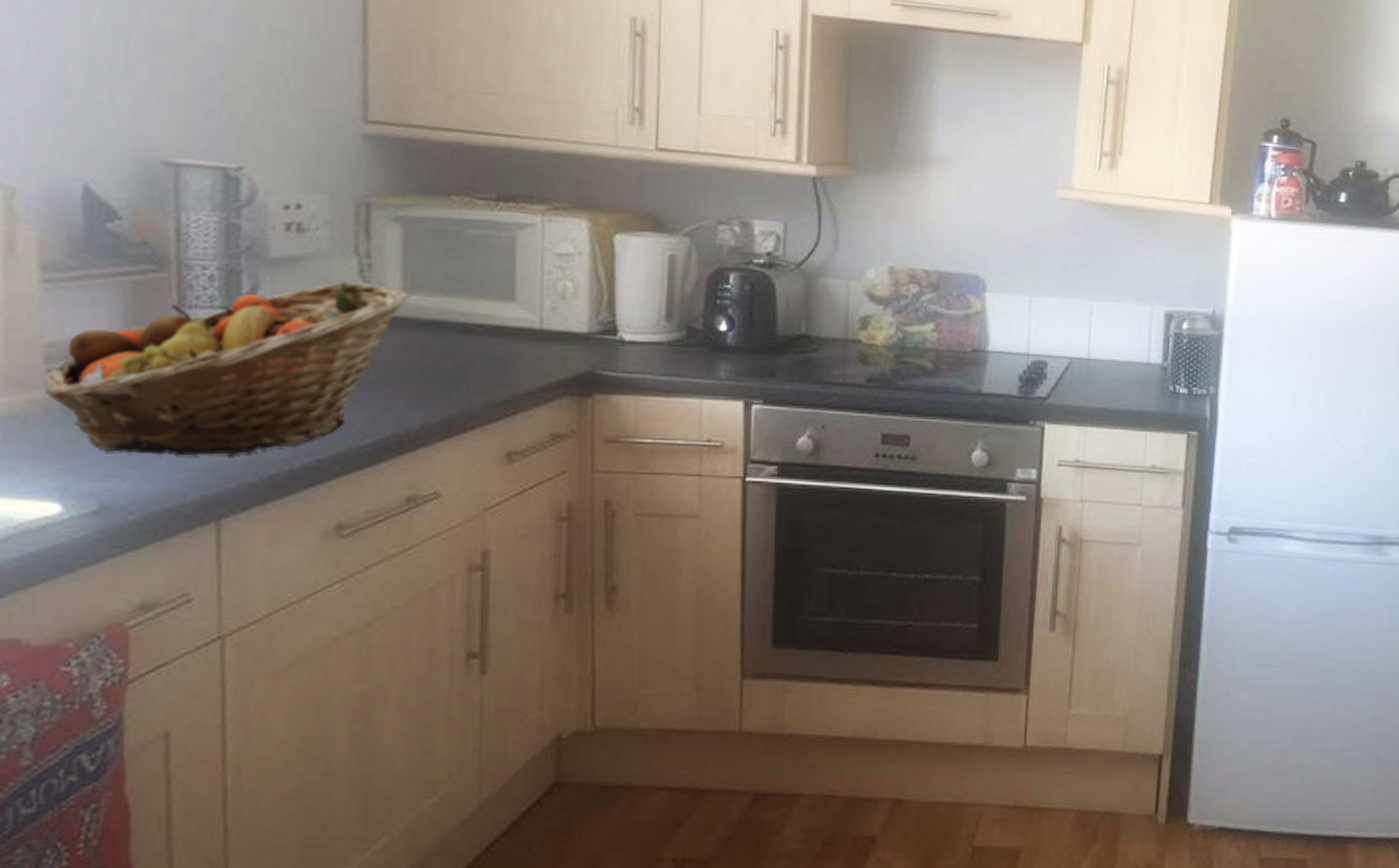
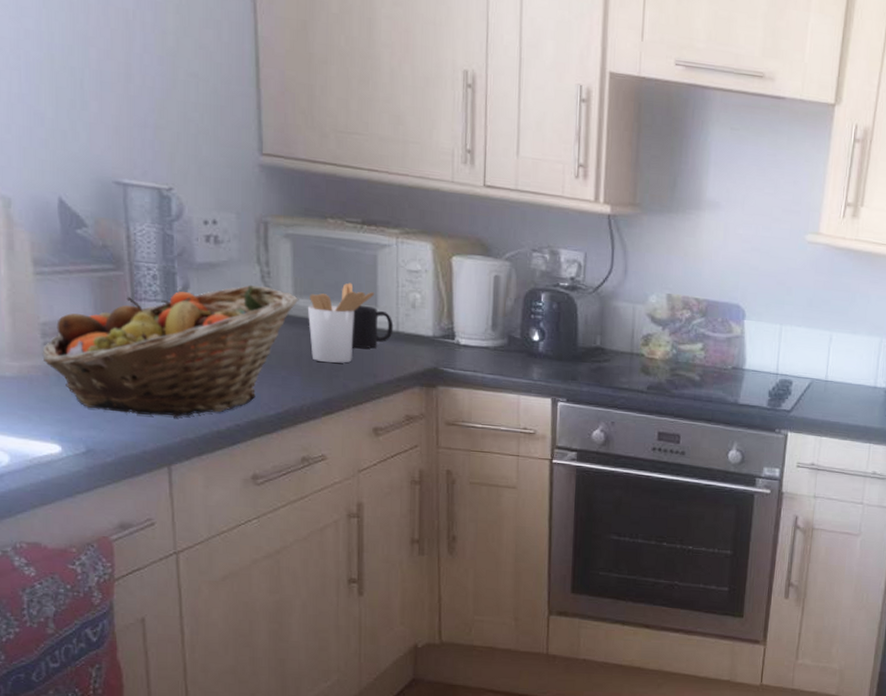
utensil holder: none [420,272,511,374] -> present [307,282,374,363]
mug: none [479,300,536,352] -> present [351,306,394,349]

